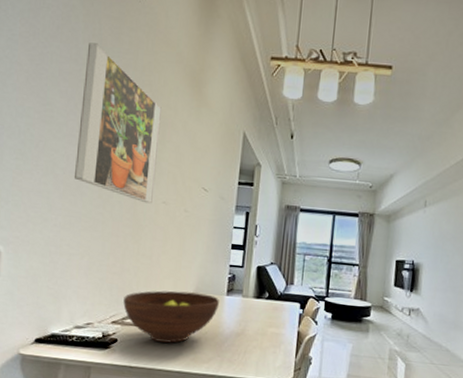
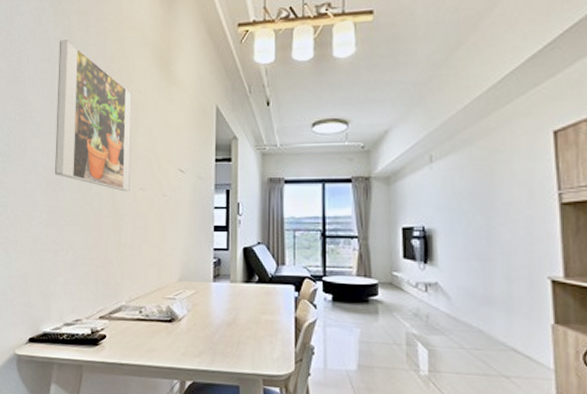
fruit bowl: present [123,290,219,343] -> none [109,280,206,337]

